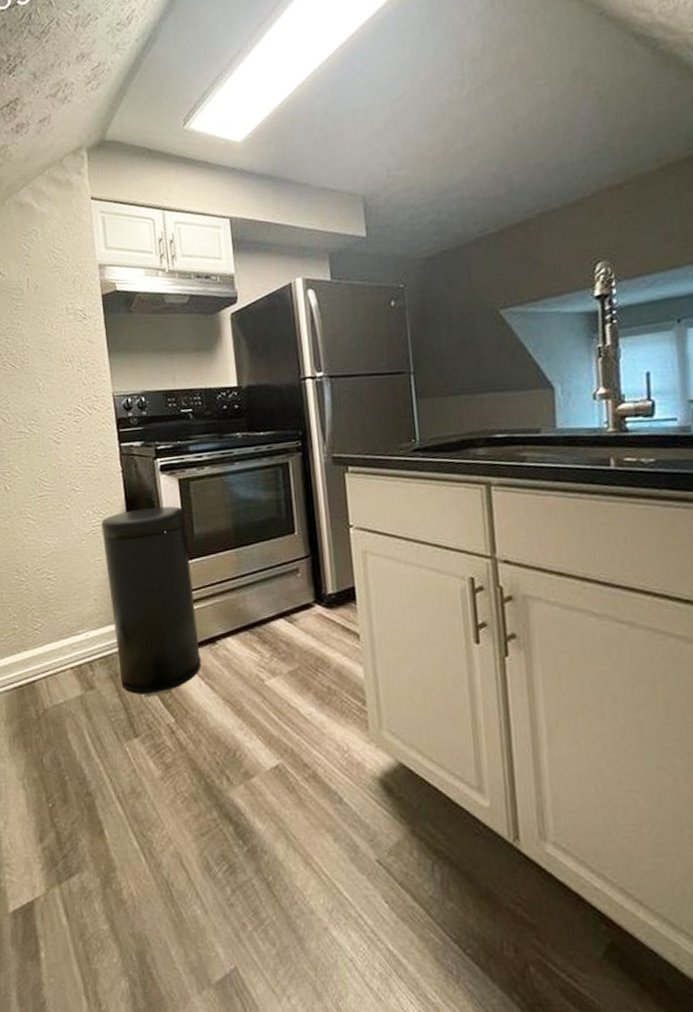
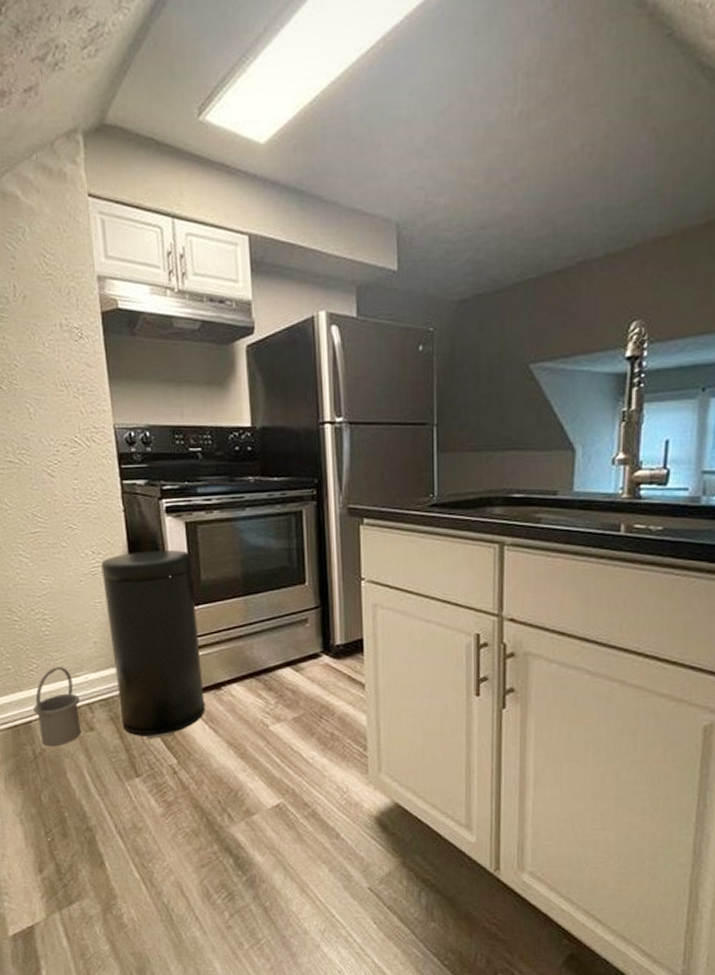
bucket: none [37,625,82,707] -> present [33,667,81,747]

